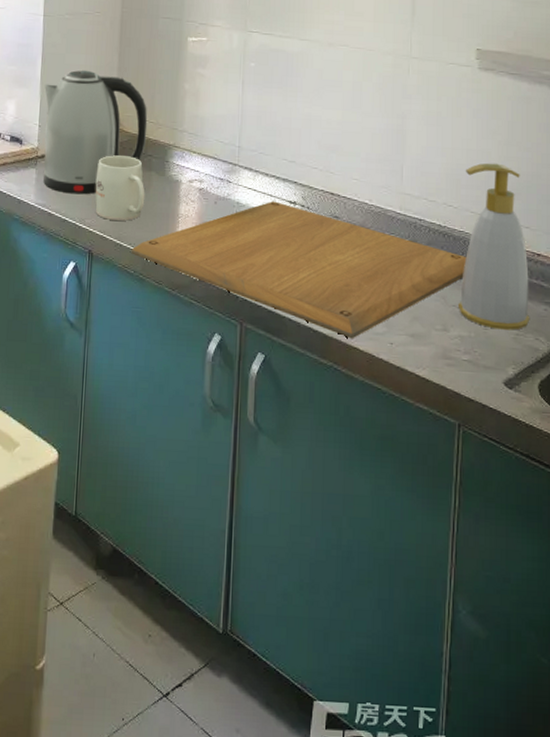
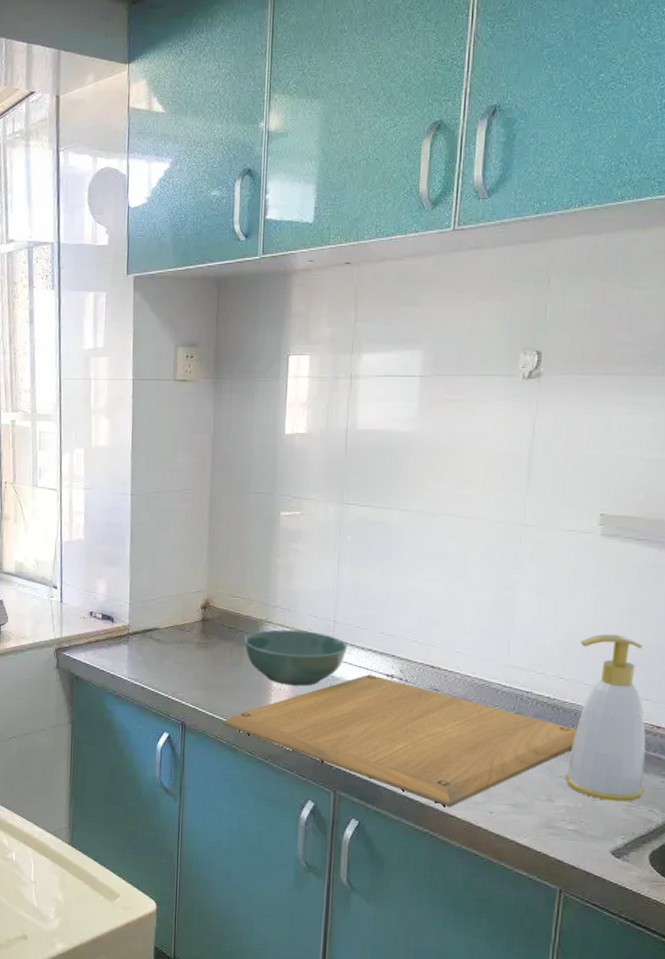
kettle: present [43,70,148,195] -> none [134,548,239,669]
mug: present [94,155,145,221] -> none [186,631,237,694]
bowl: none [152,154,252,213] -> present [244,629,348,686]

